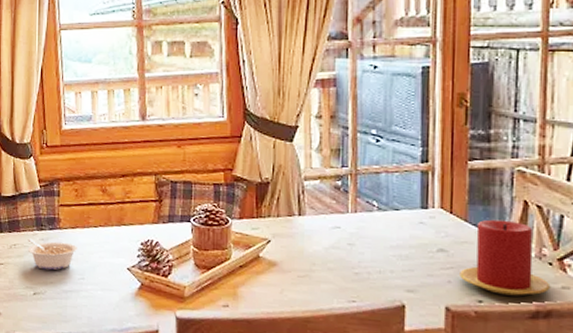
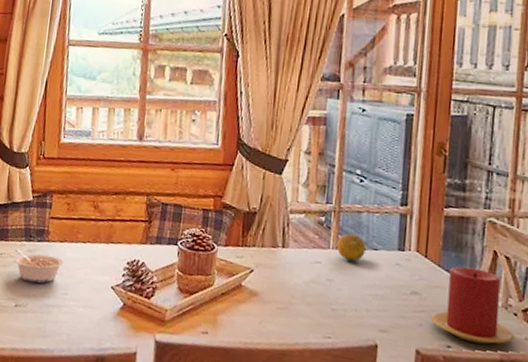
fruit: none [355,196,386,224] -> present [336,233,366,262]

